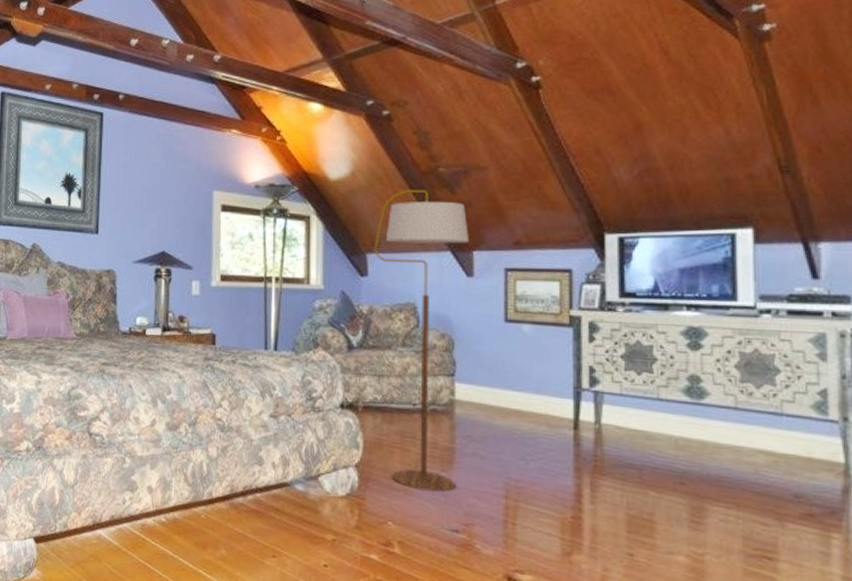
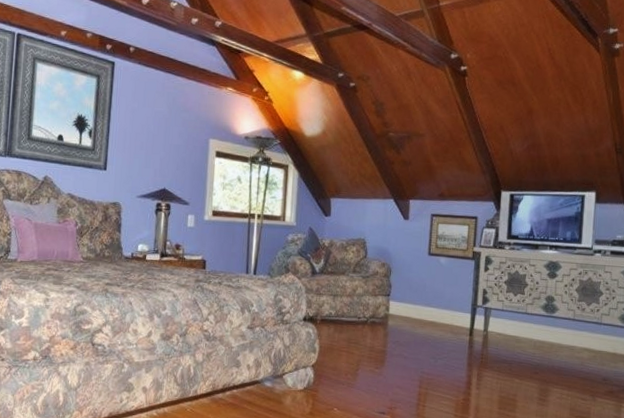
floor lamp: present [374,190,469,492] -> none [336,148,408,384]

